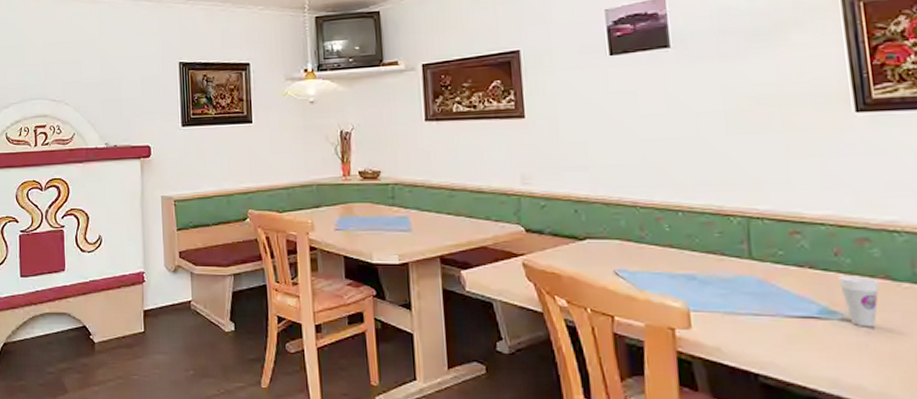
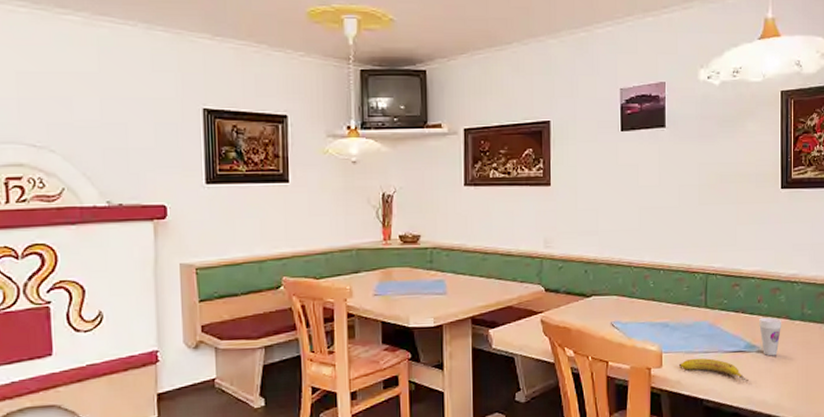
fruit: none [715,321,830,359] -> present [678,358,749,382]

